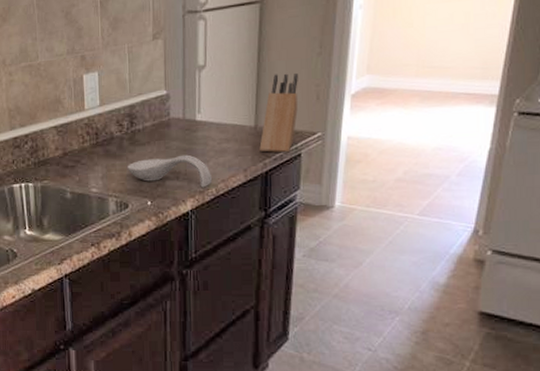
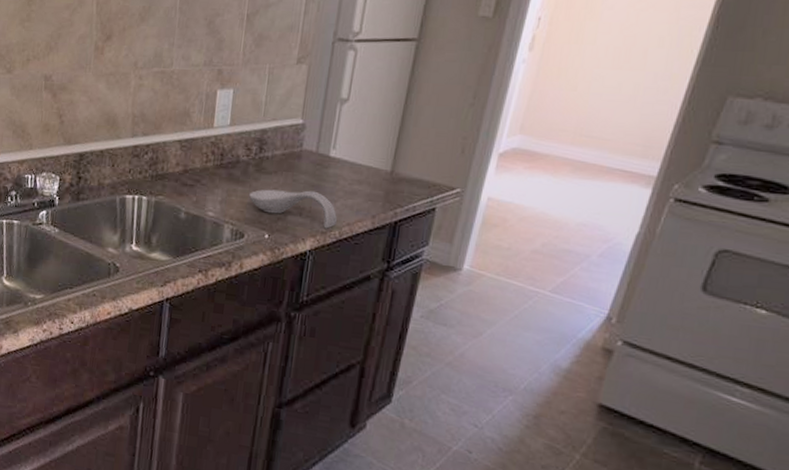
knife block: present [259,73,298,153] -> none [392,119,446,205]

